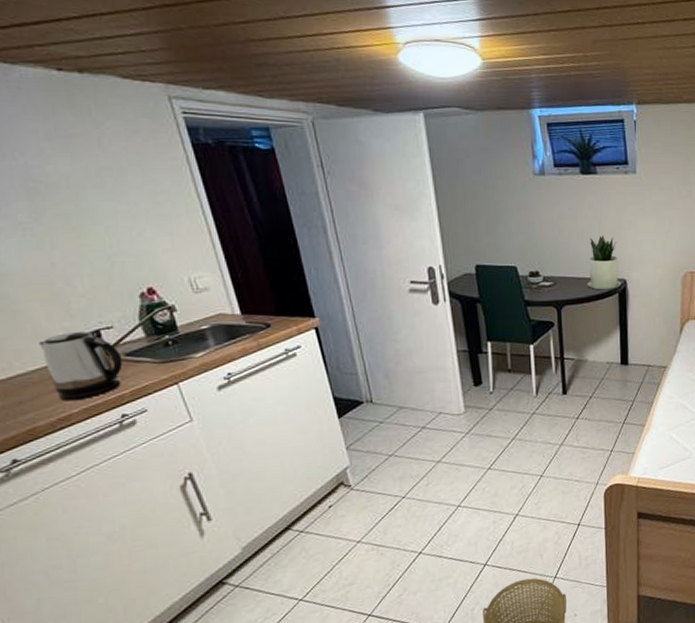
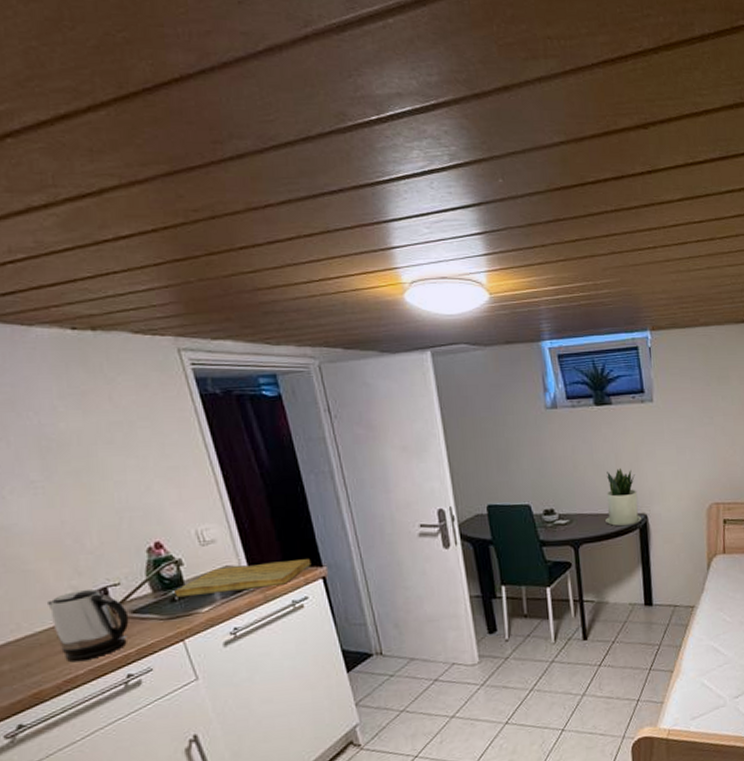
cutting board: none [168,310,304,343] -> present [174,559,311,598]

